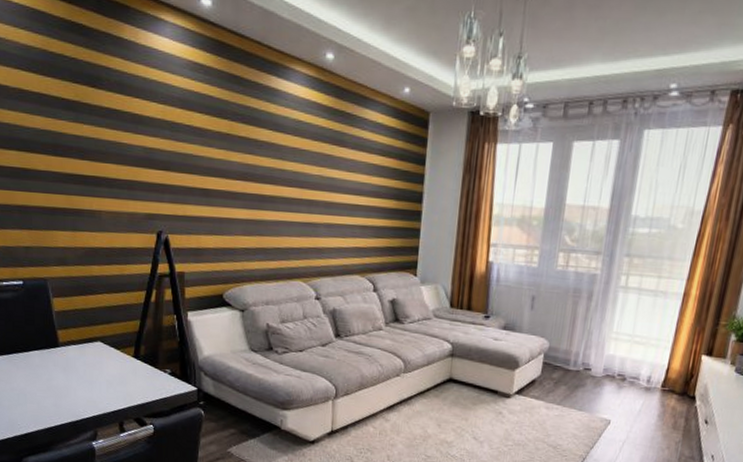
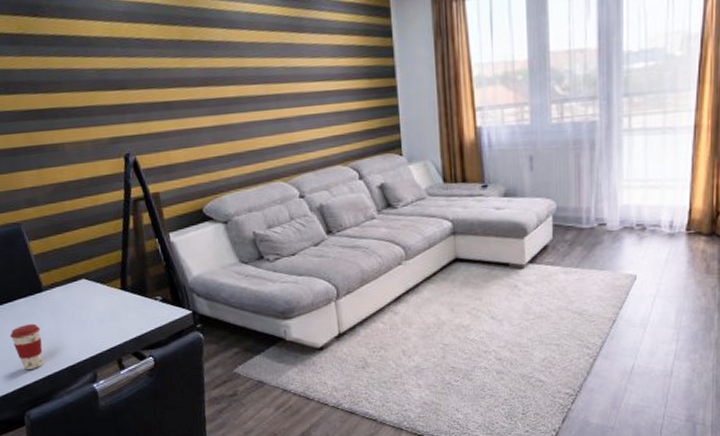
coffee cup: none [19,375,50,419] -> present [9,323,43,370]

